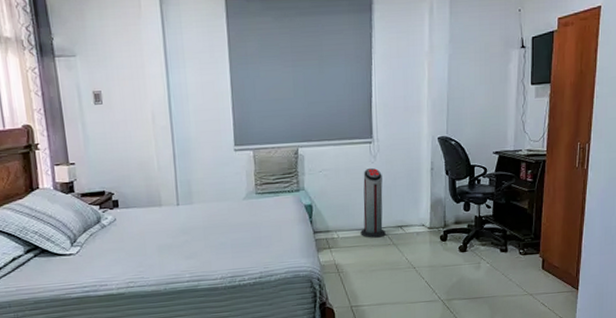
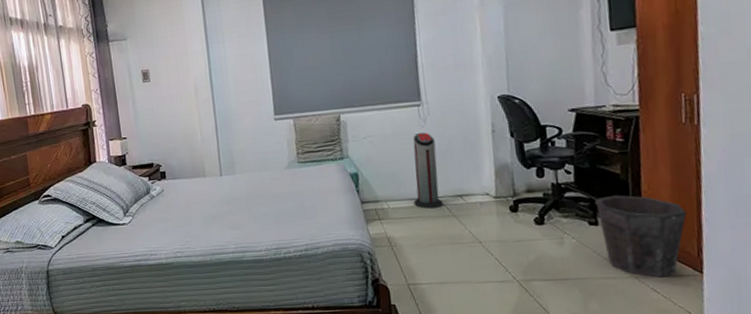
waste bin: none [507,226,572,295] -> present [595,195,687,278]

